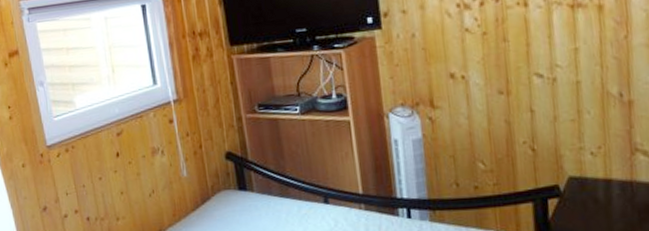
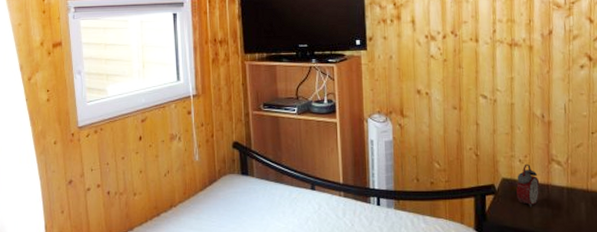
alarm clock: none [588,156,621,211] -> present [516,163,540,207]

